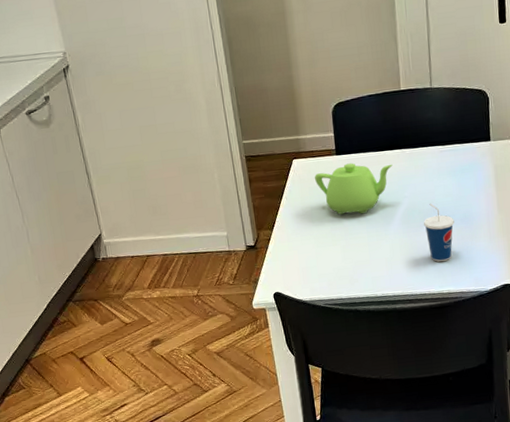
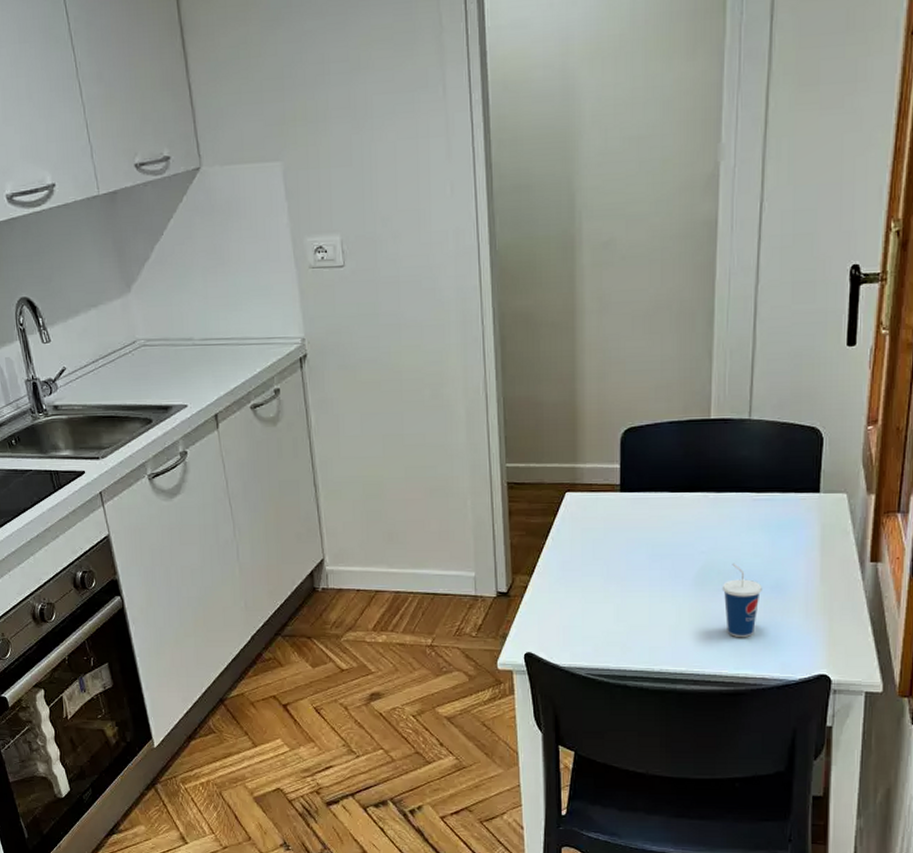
teapot: present [314,163,393,215] -> none [589,503,690,568]

